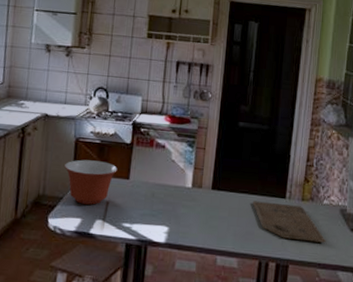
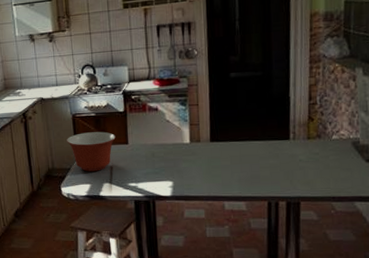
cutting board: present [252,200,326,243] -> none [254,145,339,178]

